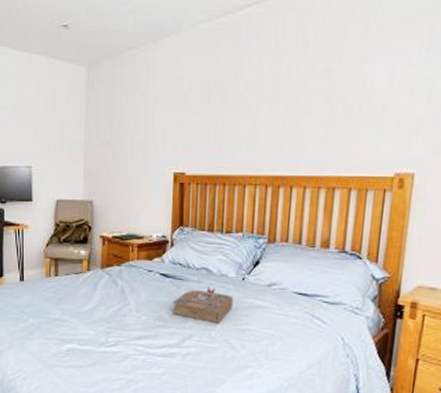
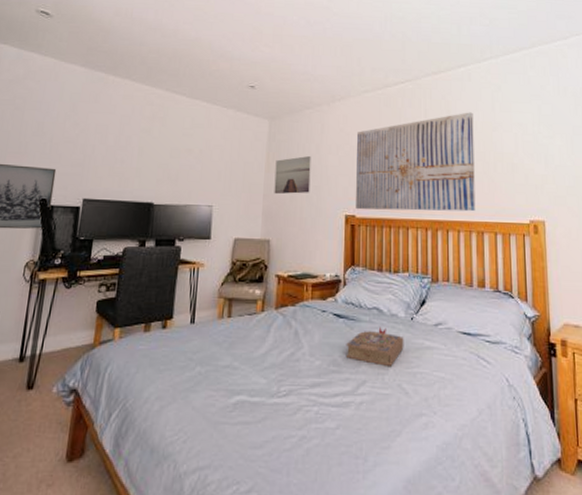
wall art: none [95,106,136,152] -> present [274,155,311,195]
wall art: none [186,40,339,167] -> present [355,112,476,212]

